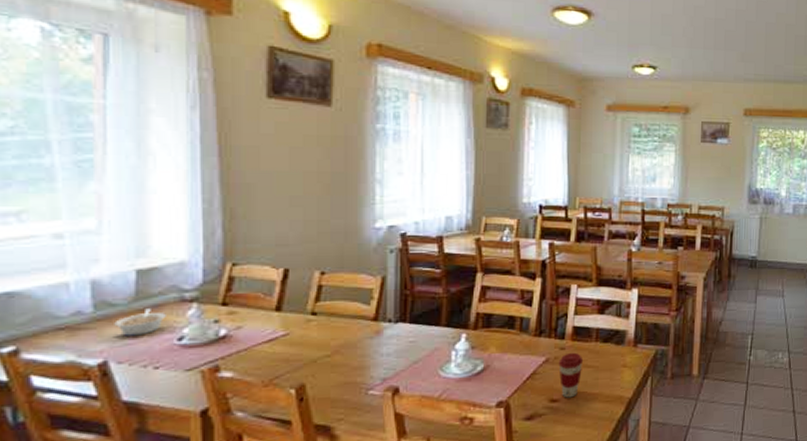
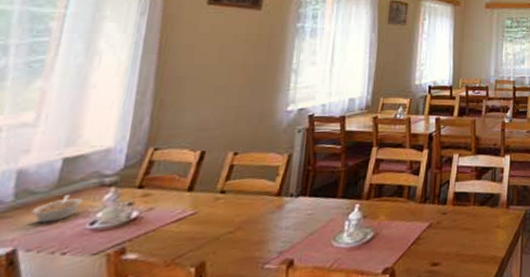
coffee cup: present [558,352,584,398] -> none [440,216,463,261]

